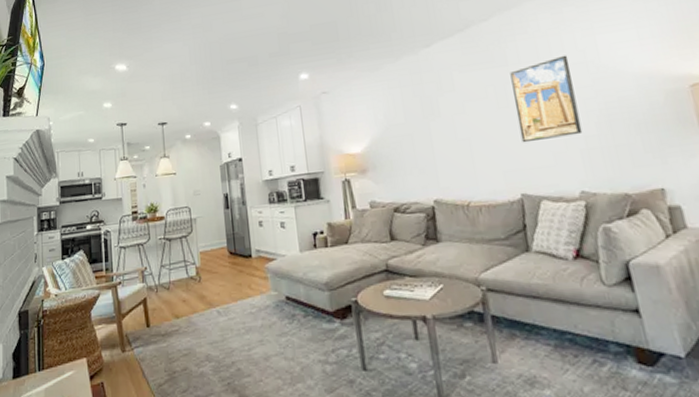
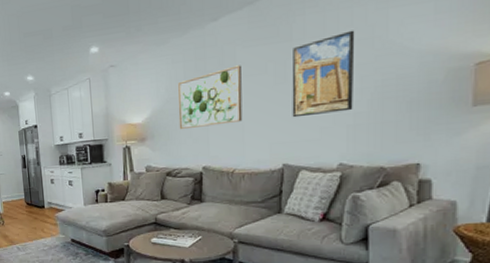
wall art: none [397,90,471,160] -> present [178,65,243,130]

